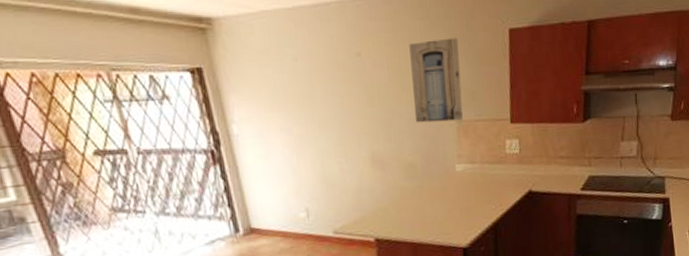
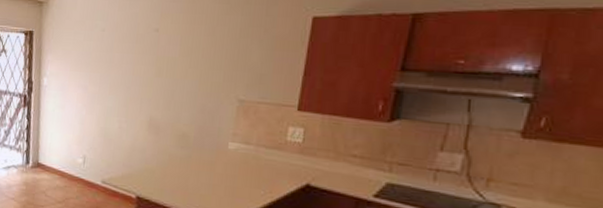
wall art: present [409,38,463,123] -> none [196,22,255,101]

